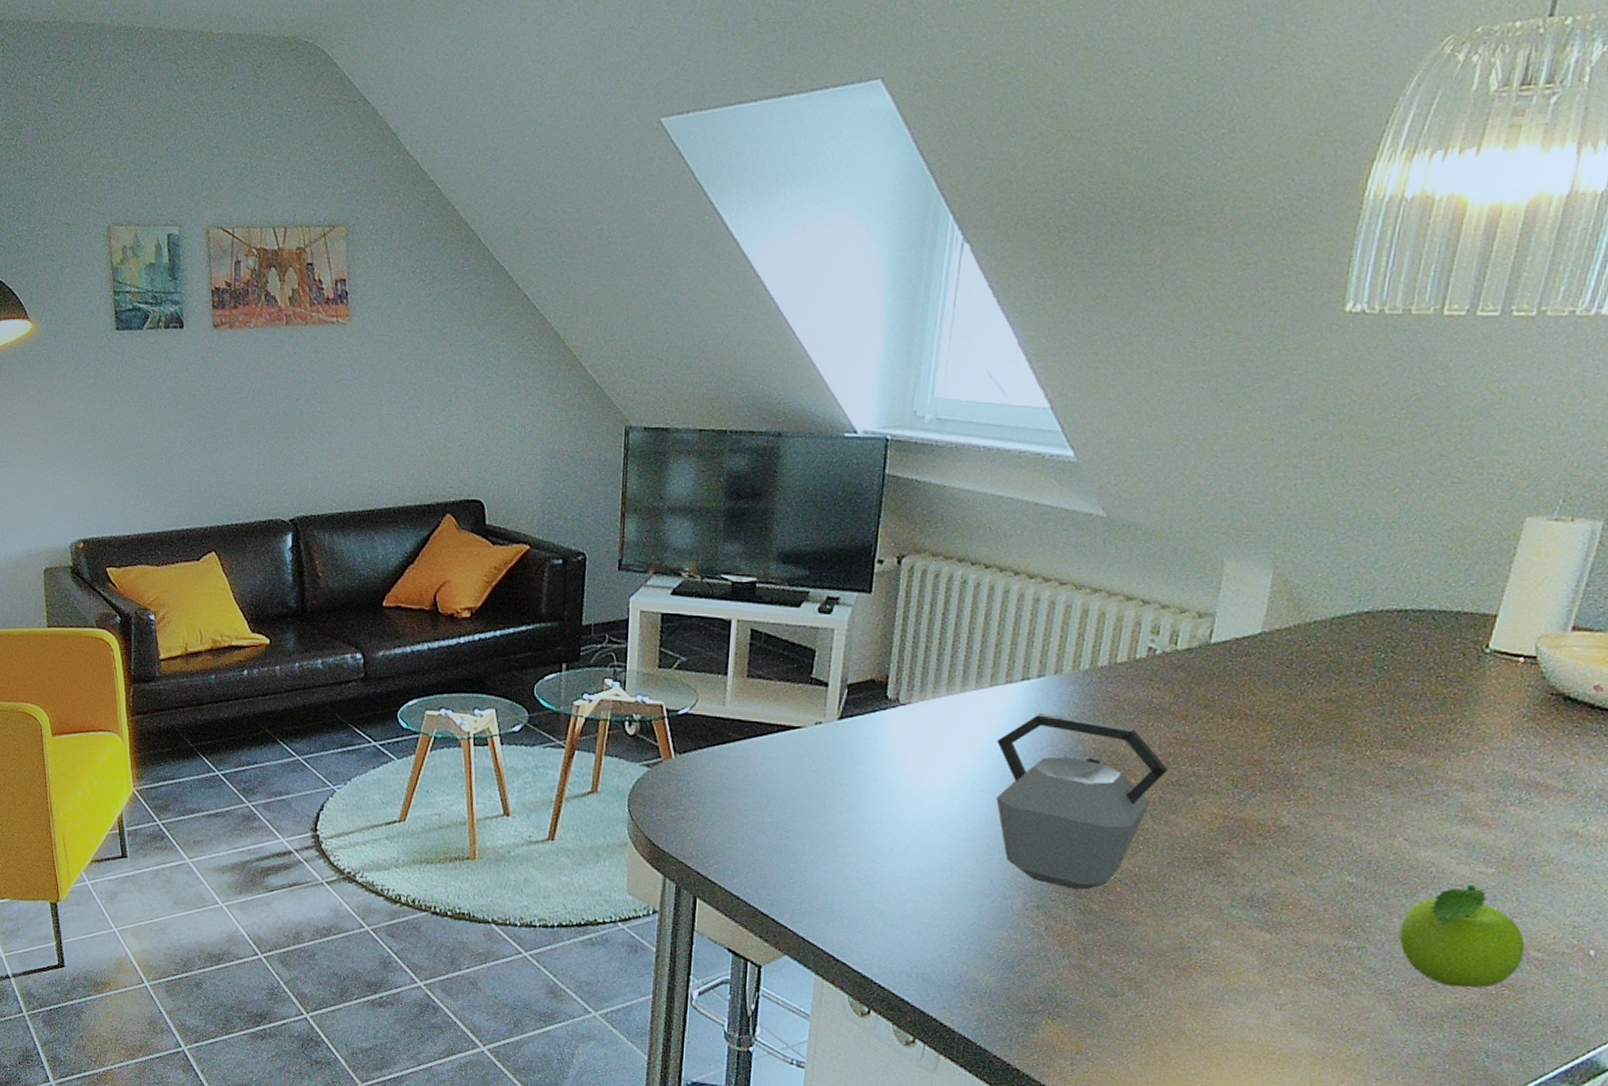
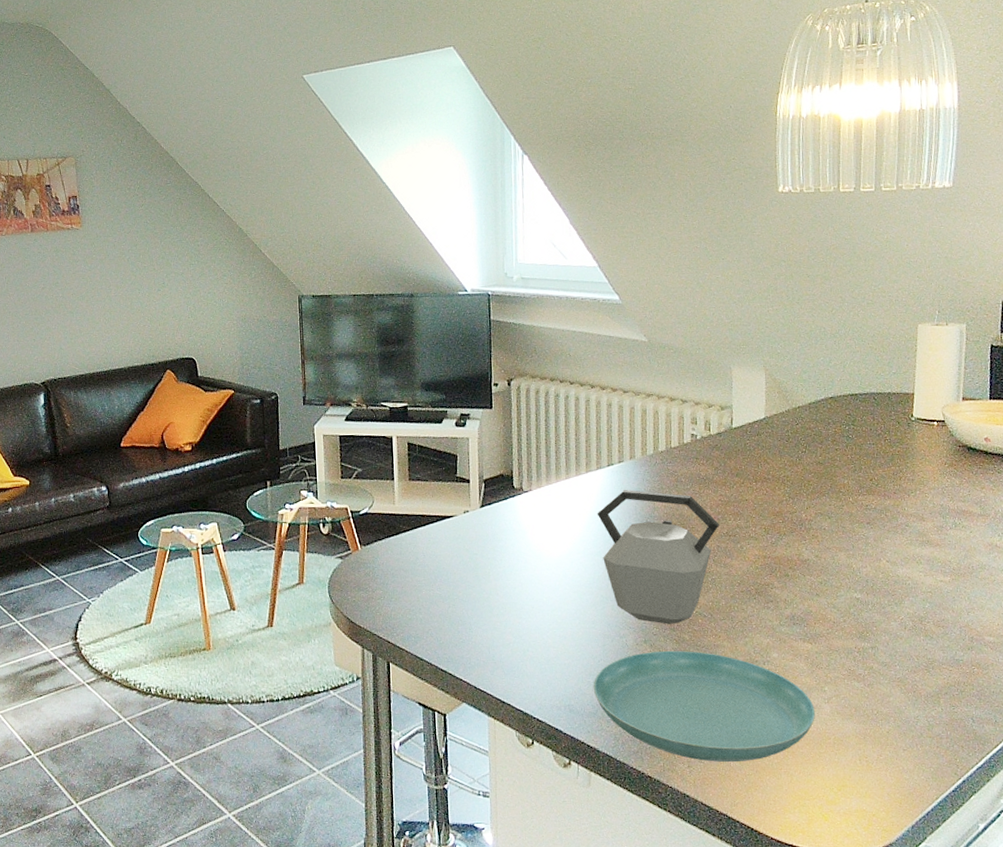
saucer: none [958,920,1261,1068] -> present [593,650,816,763]
fruit: present [1399,885,1526,988] -> none [897,591,982,670]

